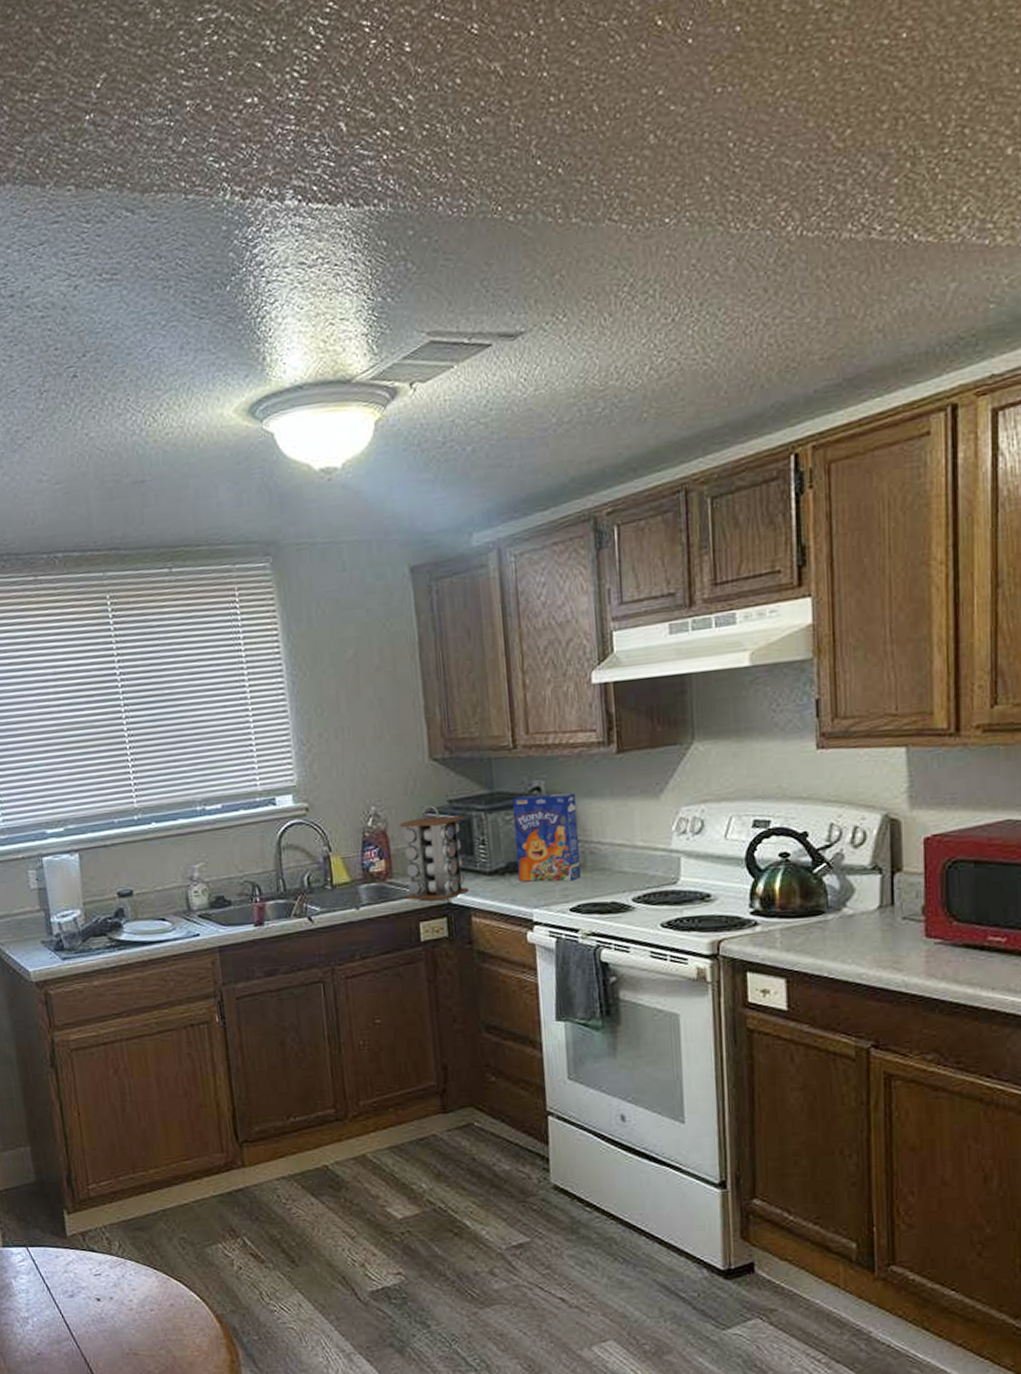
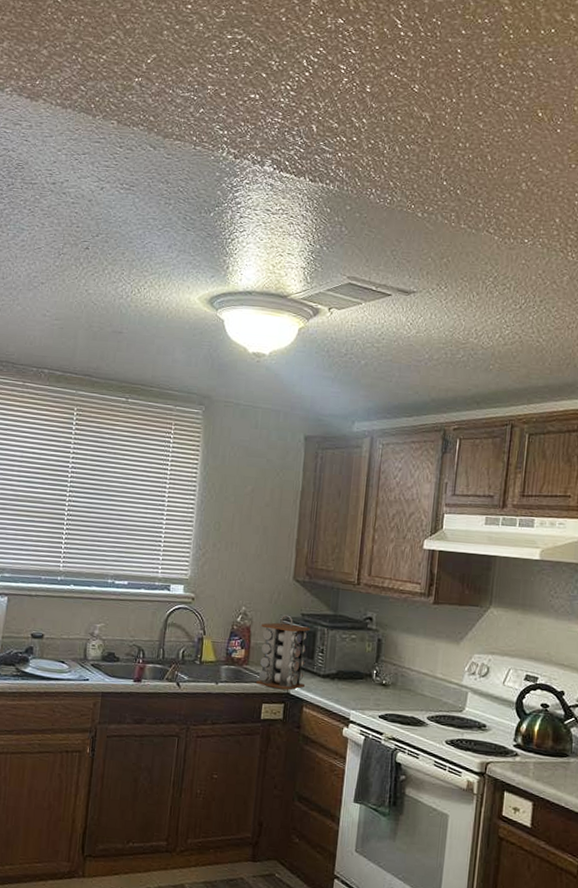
cereal box: present [512,793,581,882] -> none [343,621,398,695]

